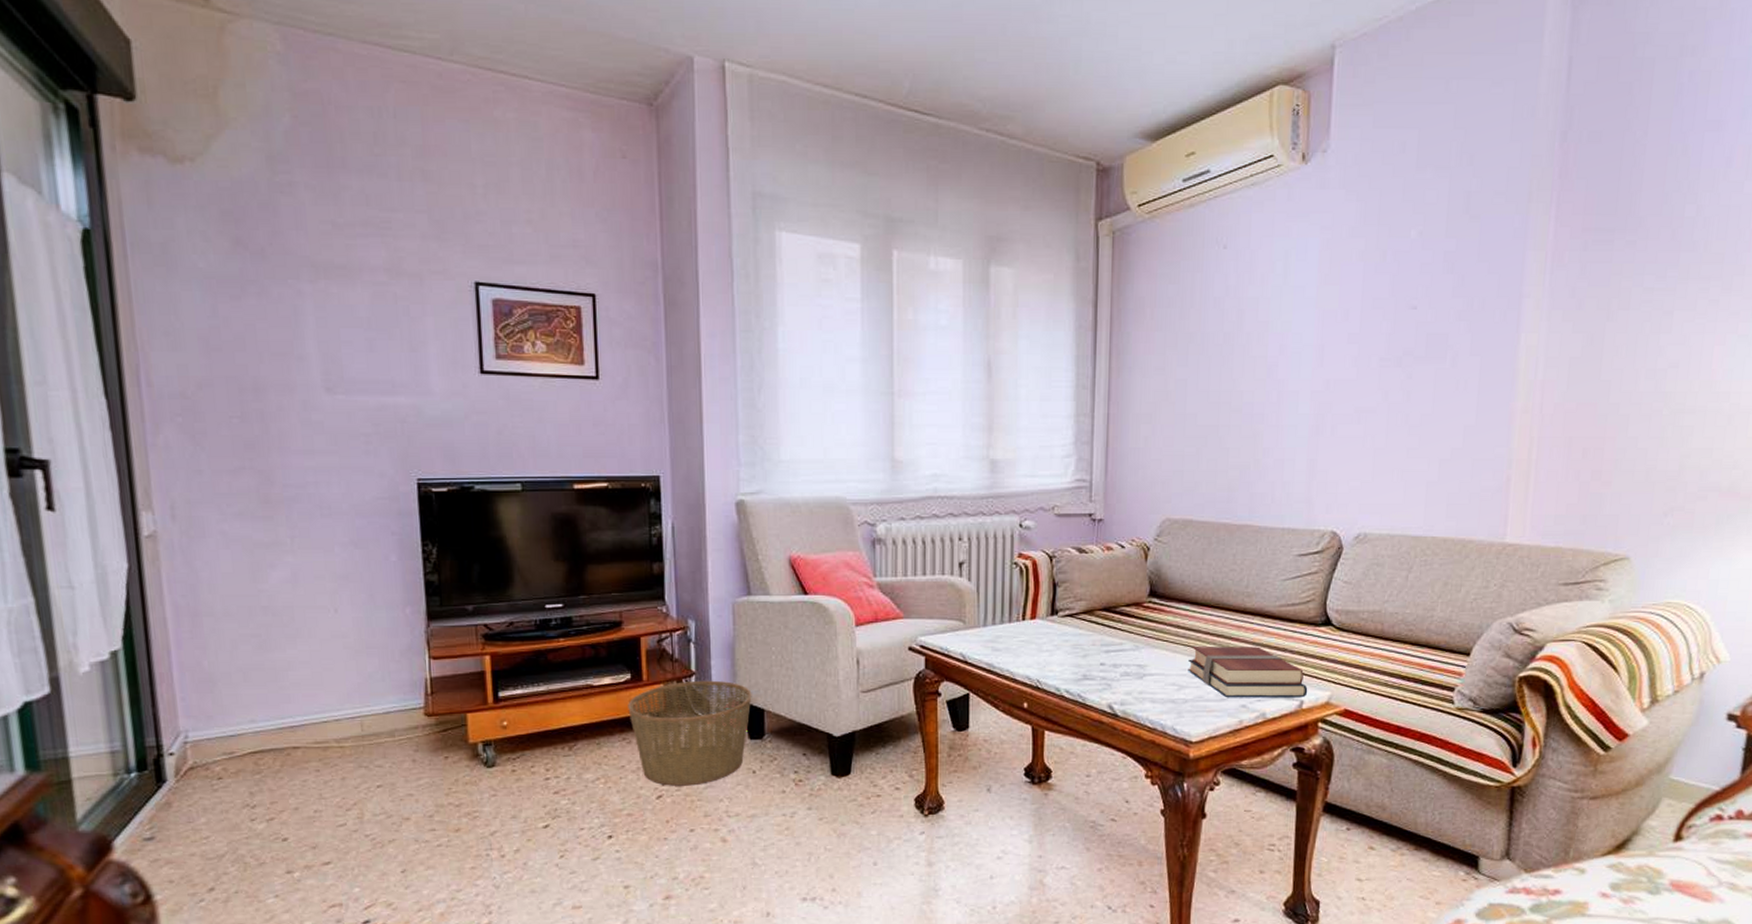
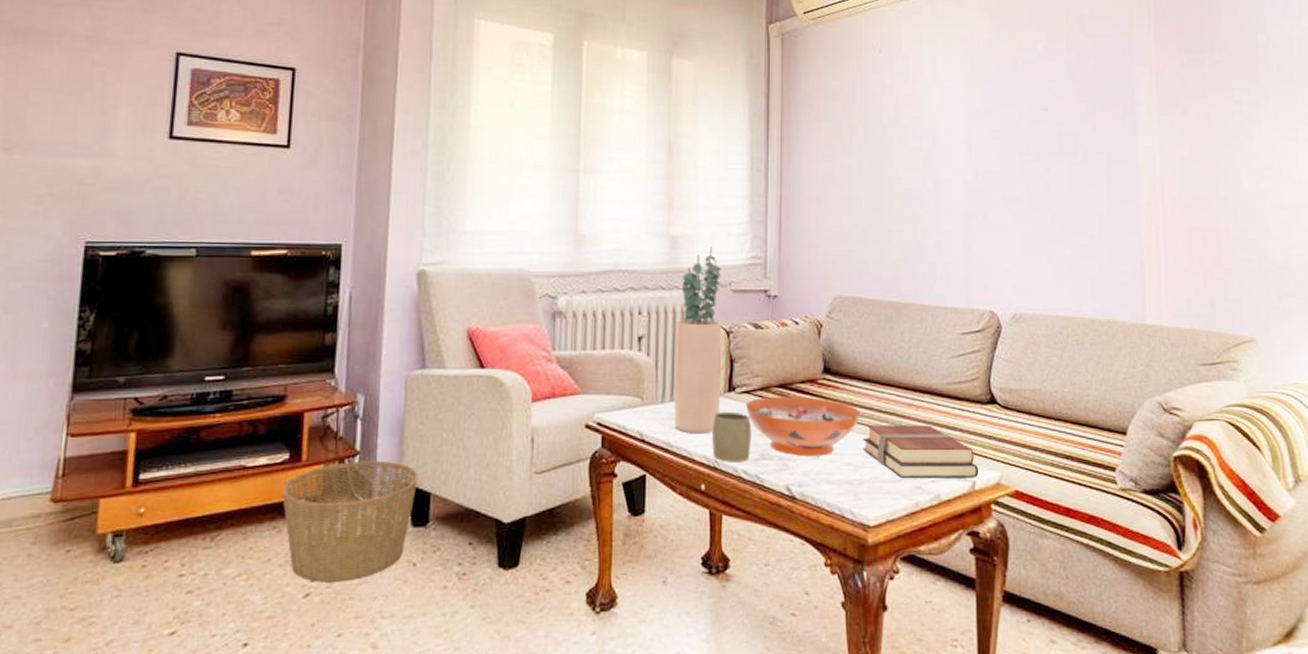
vase: none [996,470,1044,656] -> present [674,246,721,434]
mug: none [1033,634,1075,682] -> present [711,411,752,462]
decorative bowl: none [1068,619,1187,676] -> present [745,396,860,456]

